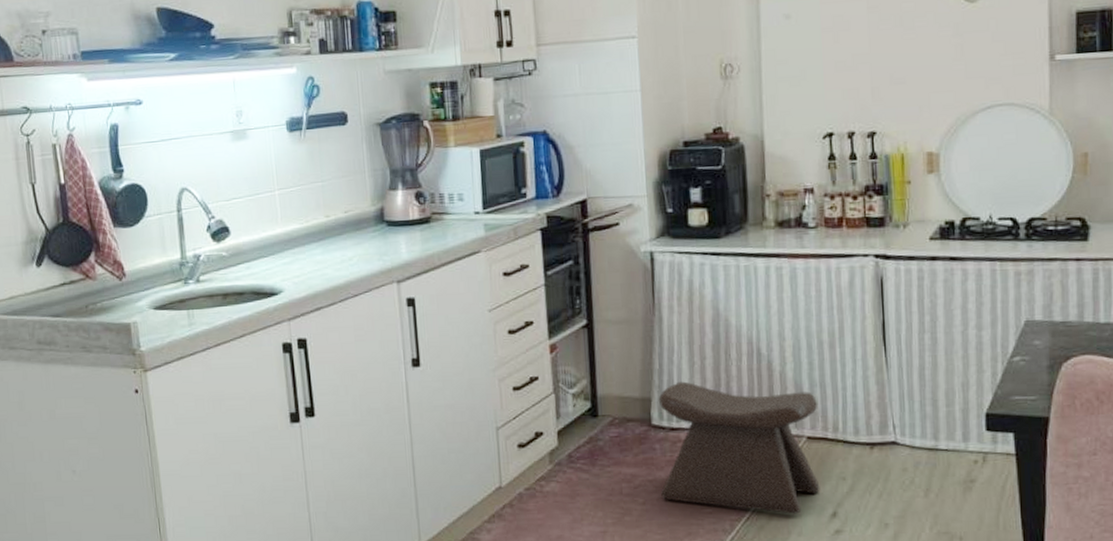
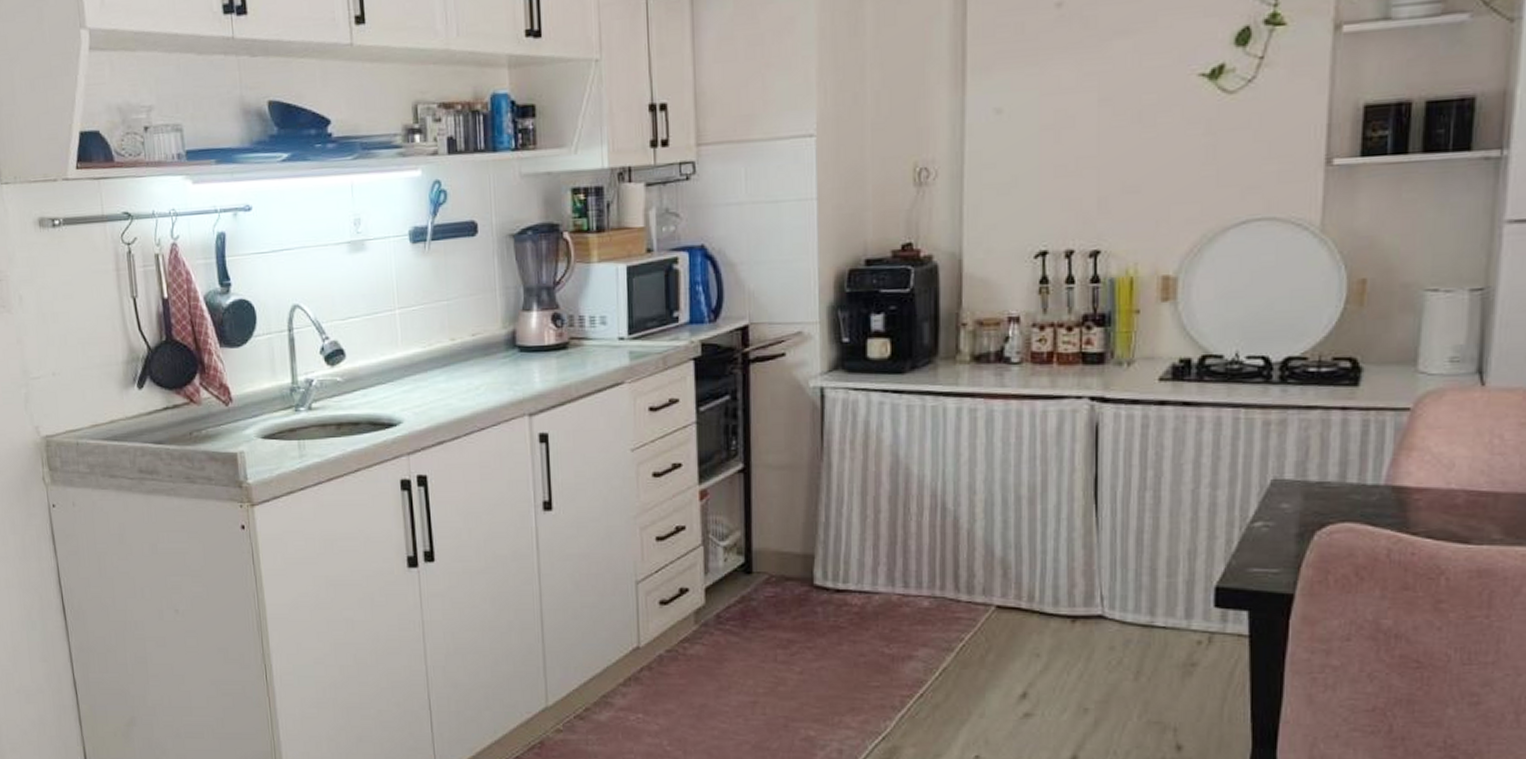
stool: present [658,381,820,514] -> none [821,537,1010,693]

